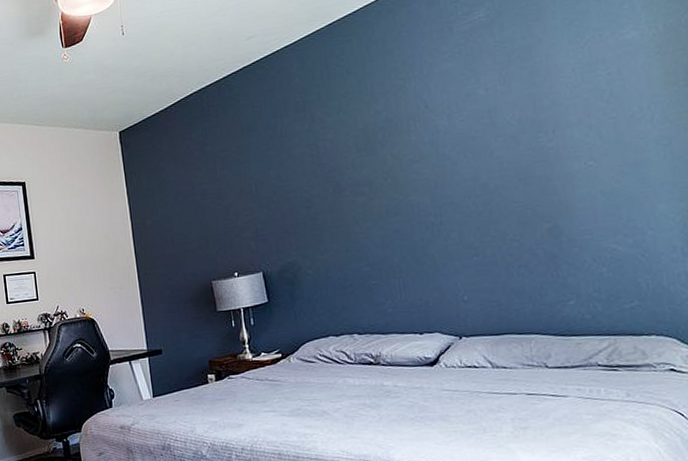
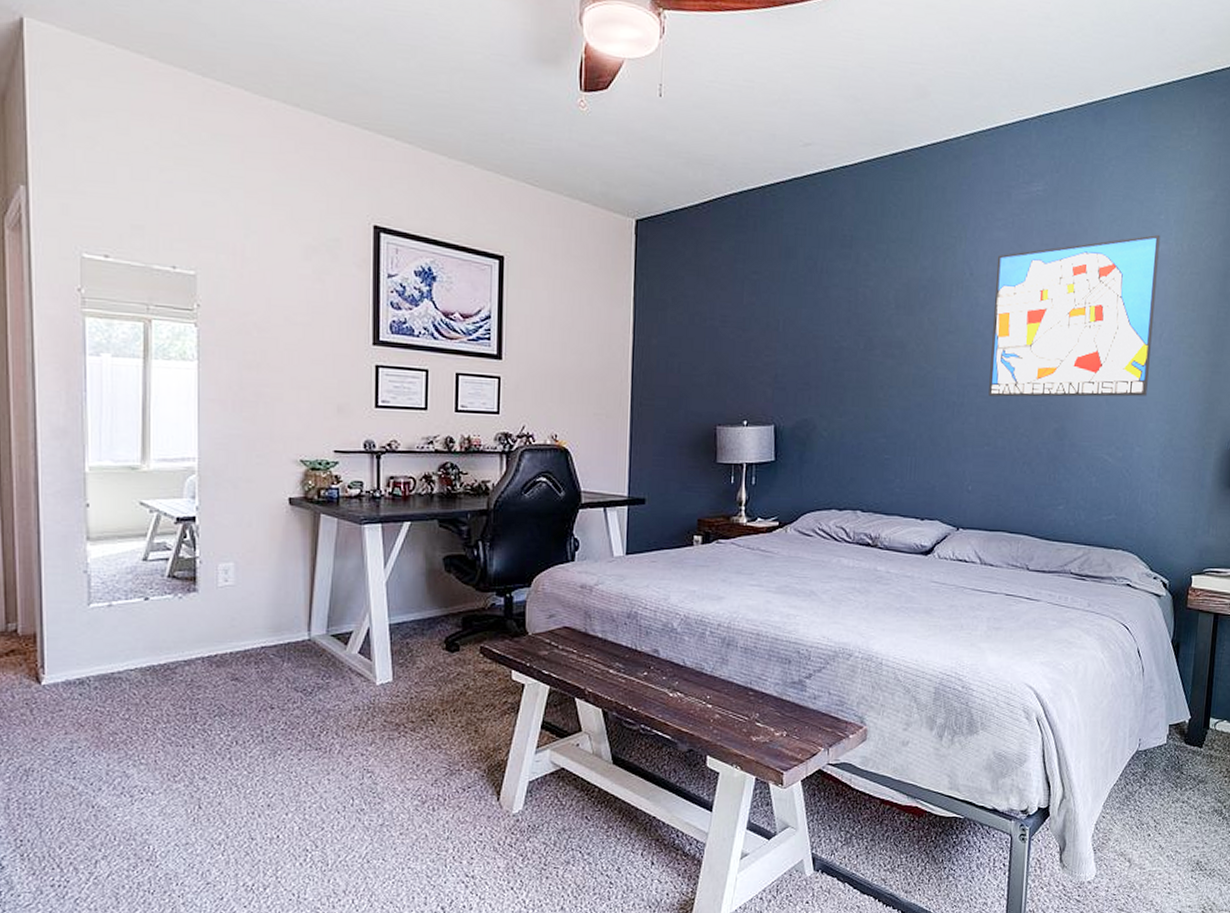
wall art: none [450,23,649,211] -> present [988,234,1160,397]

